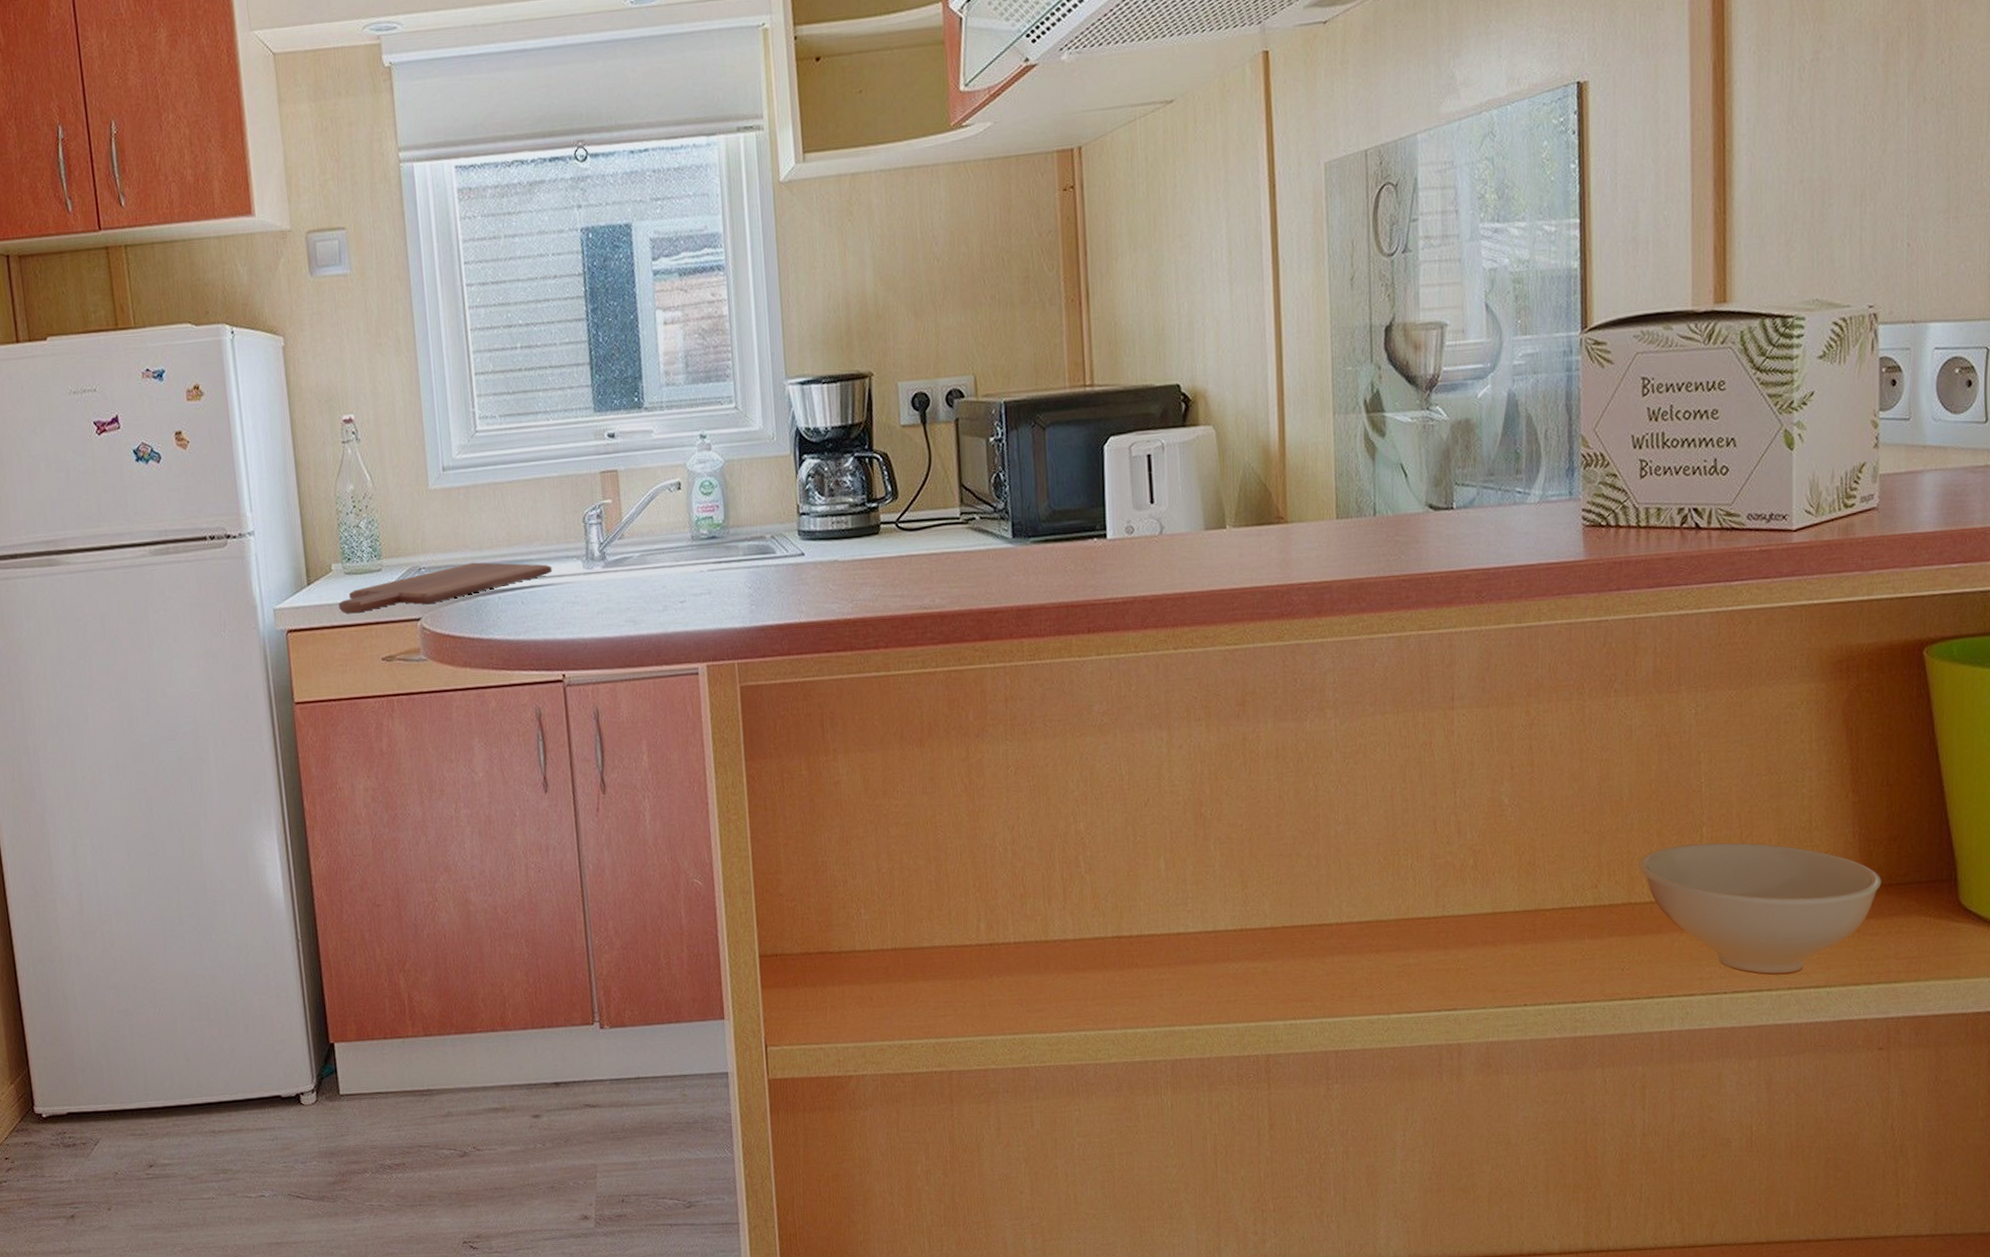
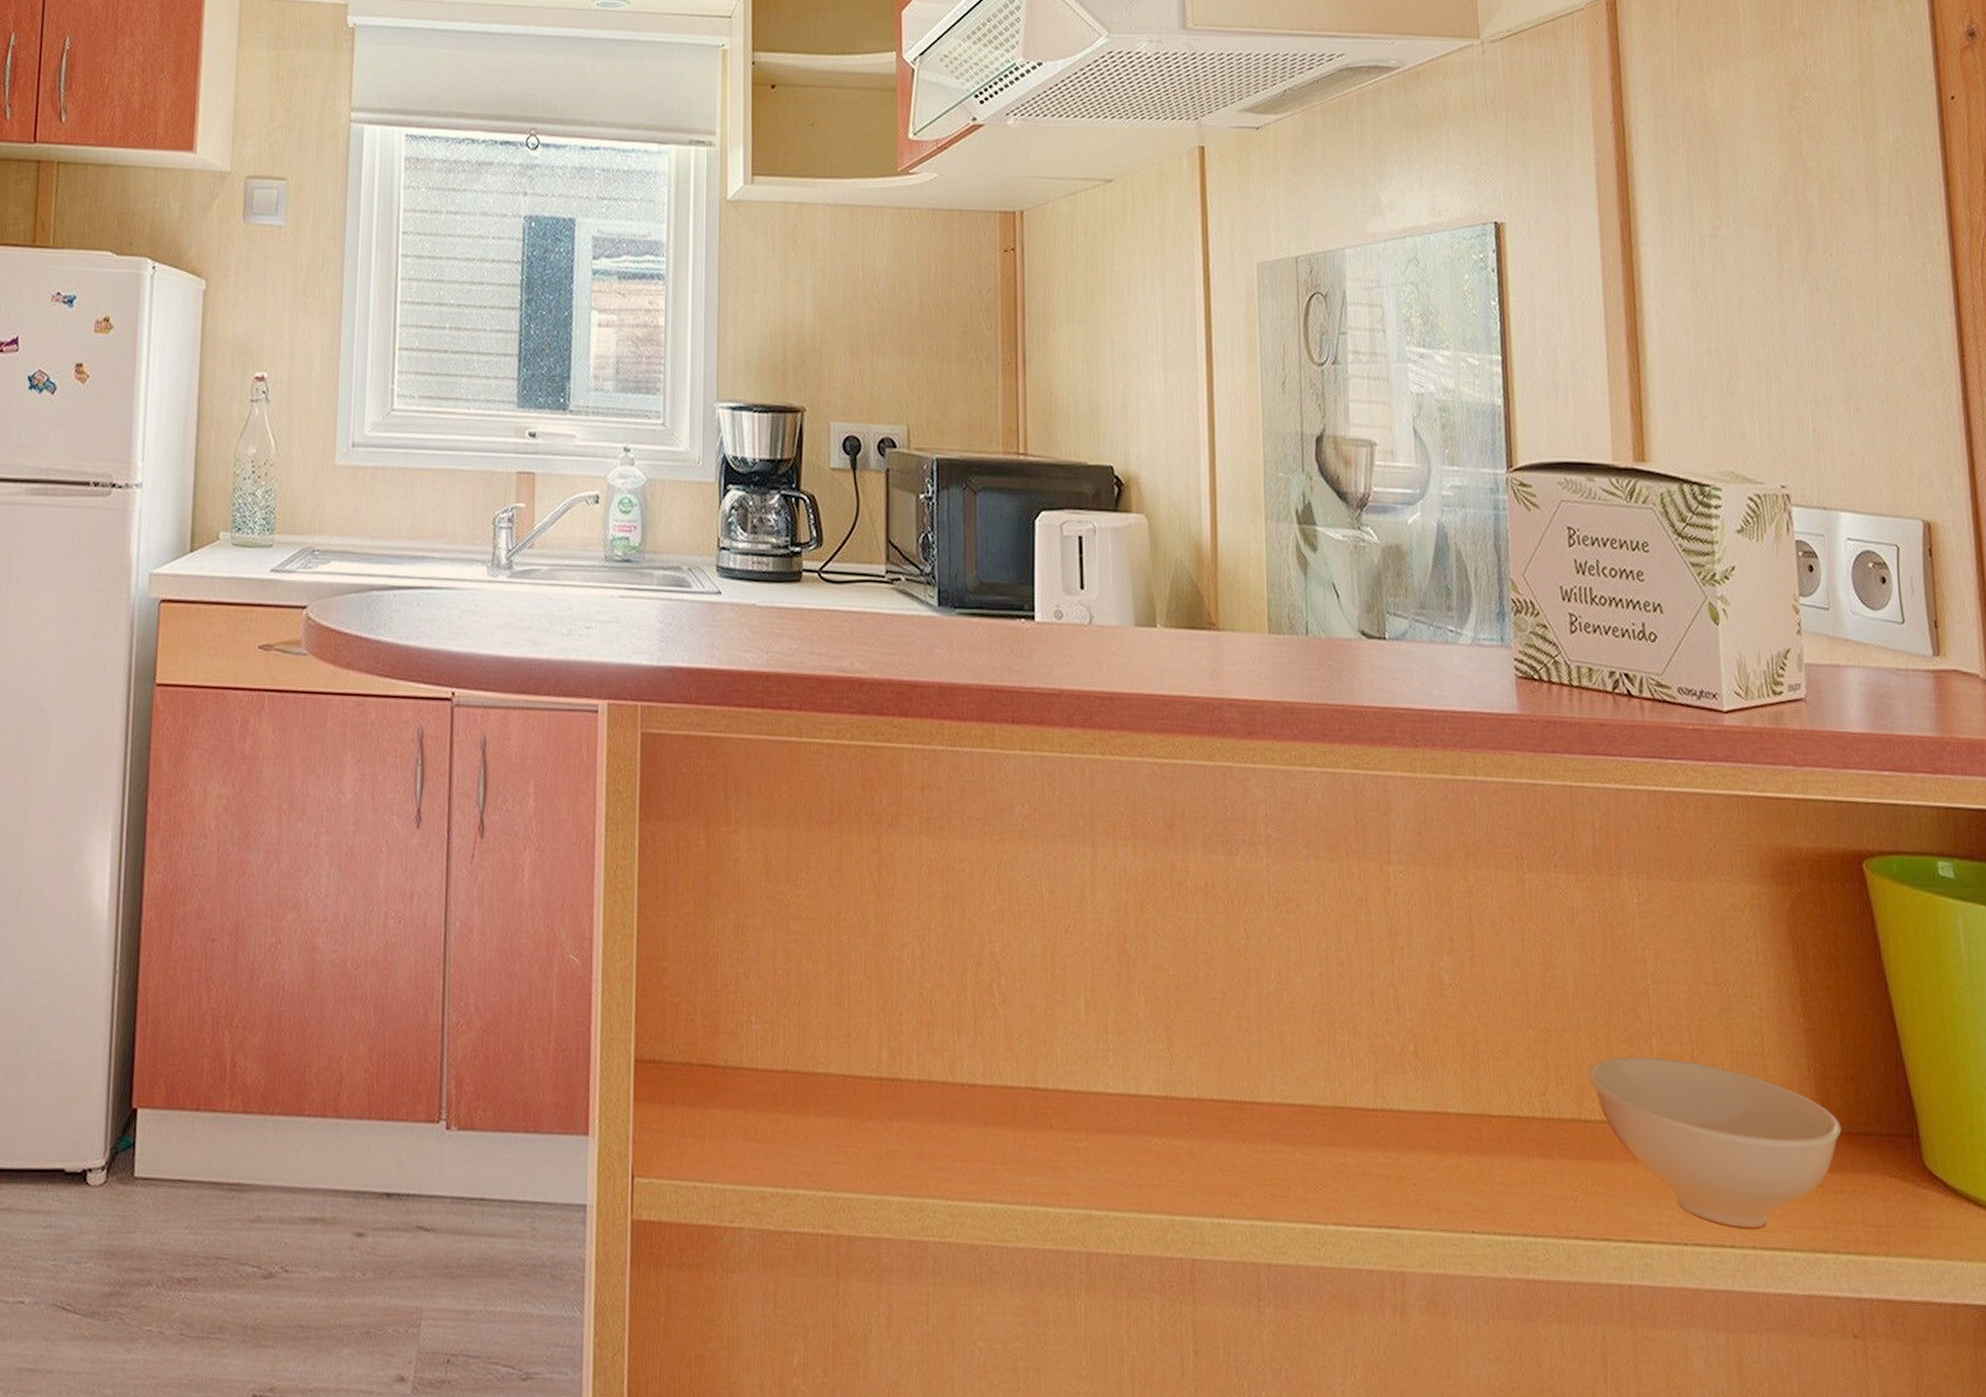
cutting board: present [339,562,552,614] -> none [220,552,455,592]

